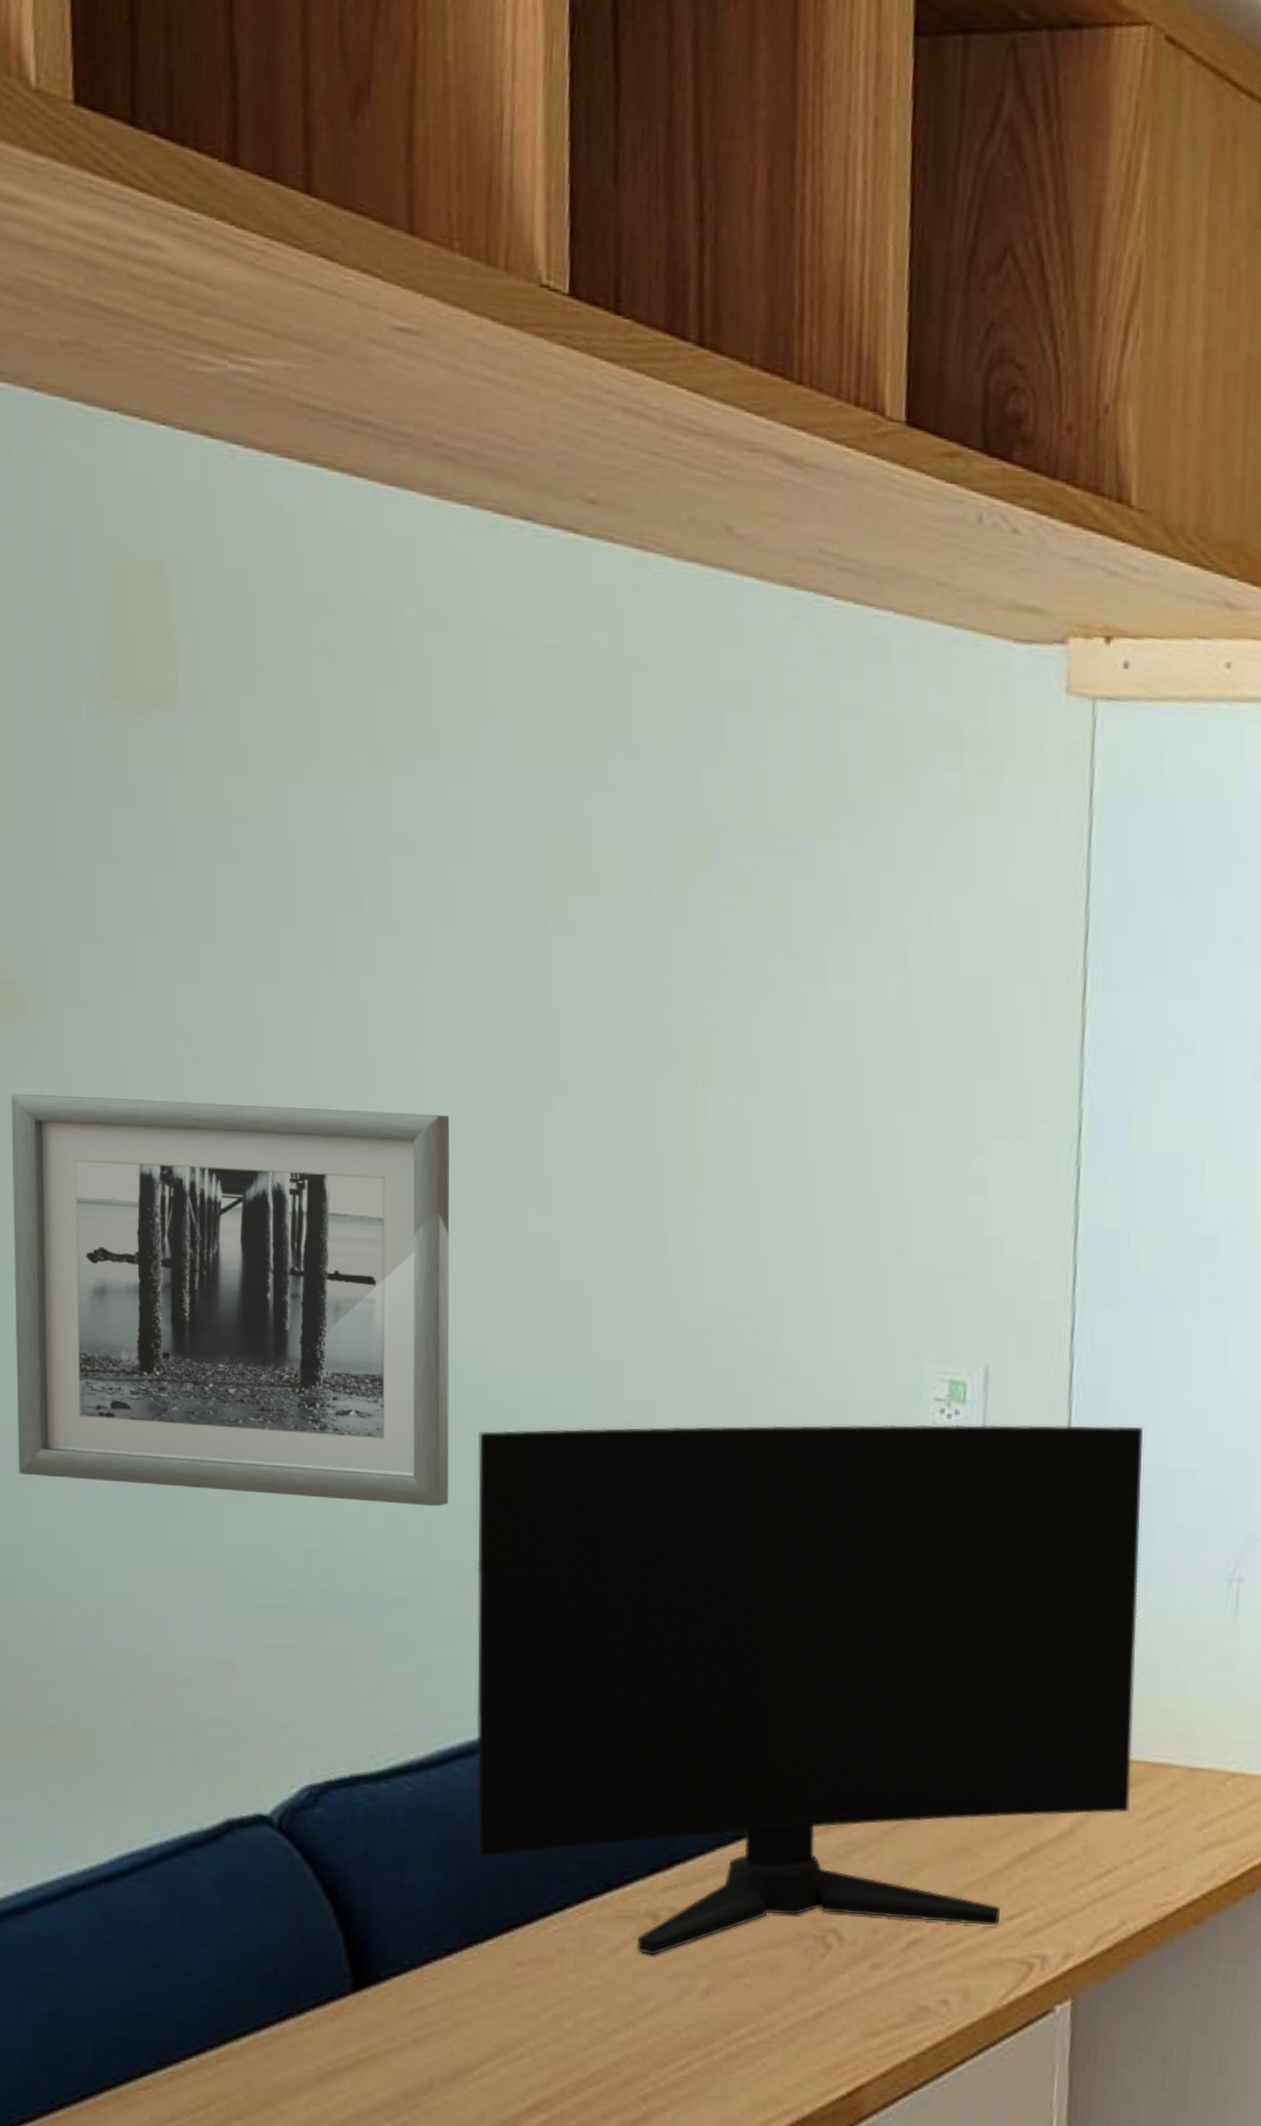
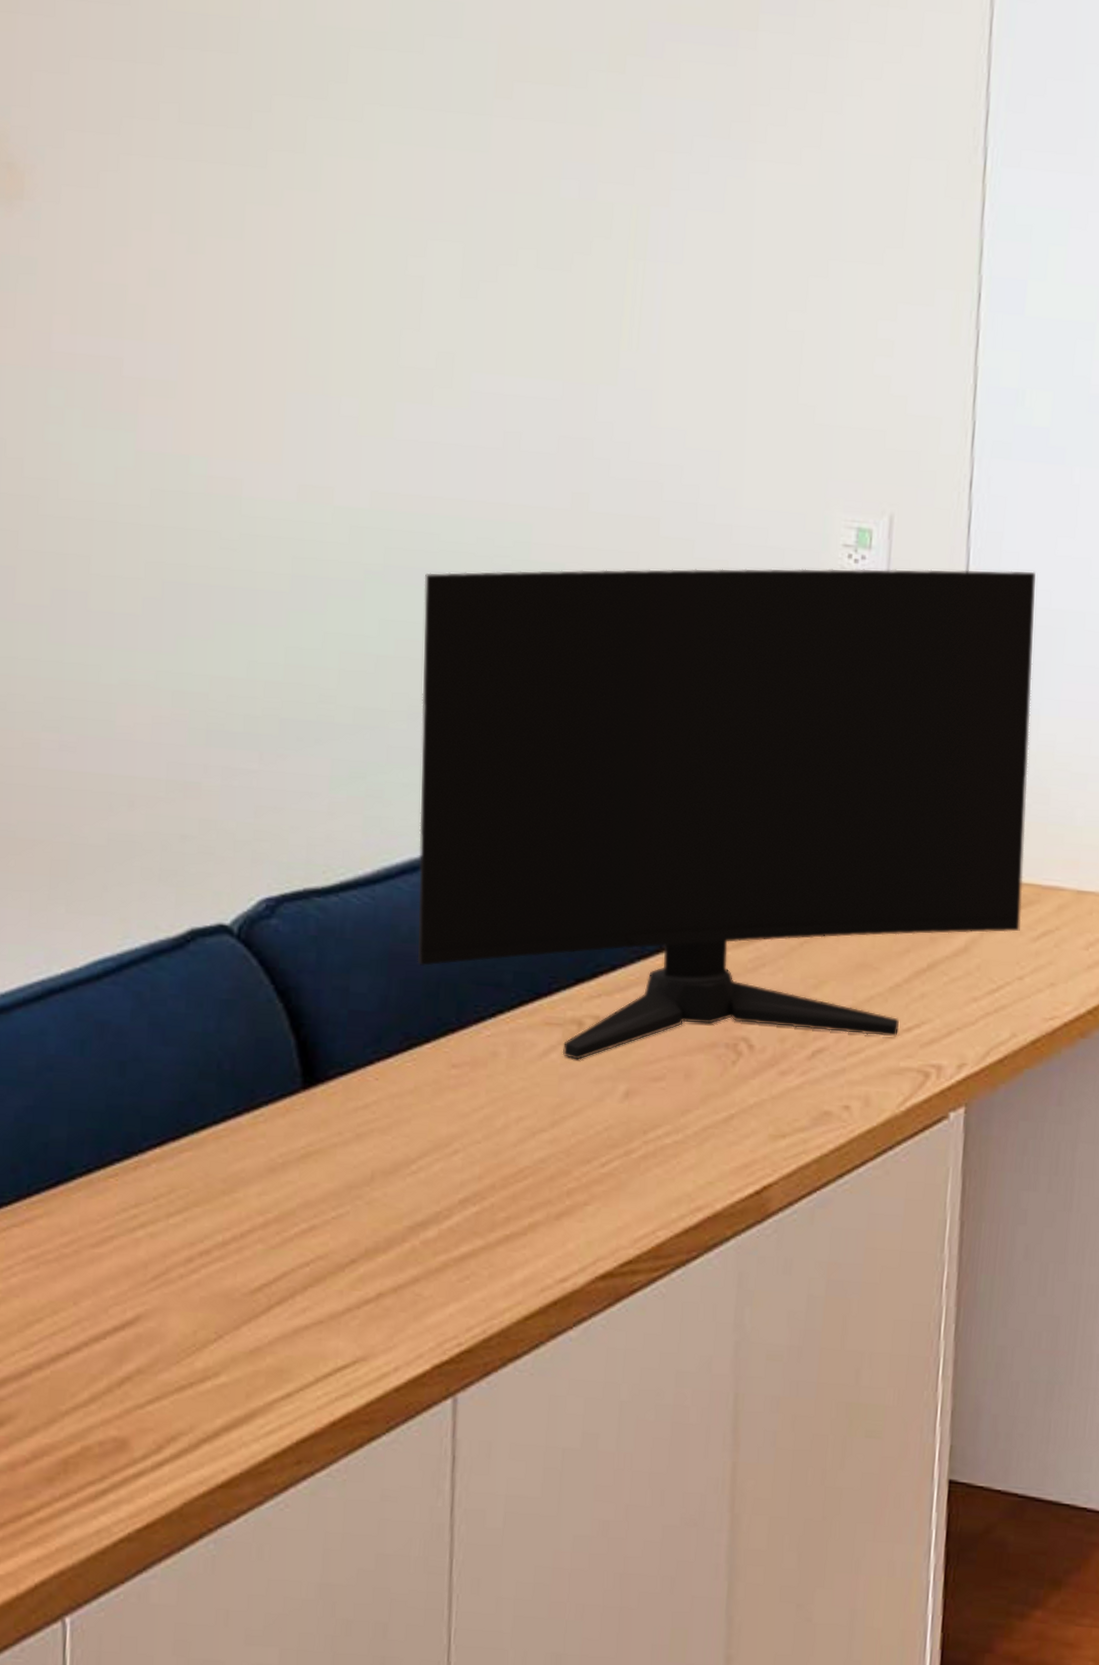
wall art: present [11,1094,450,1507] -> none [10,265,403,642]

